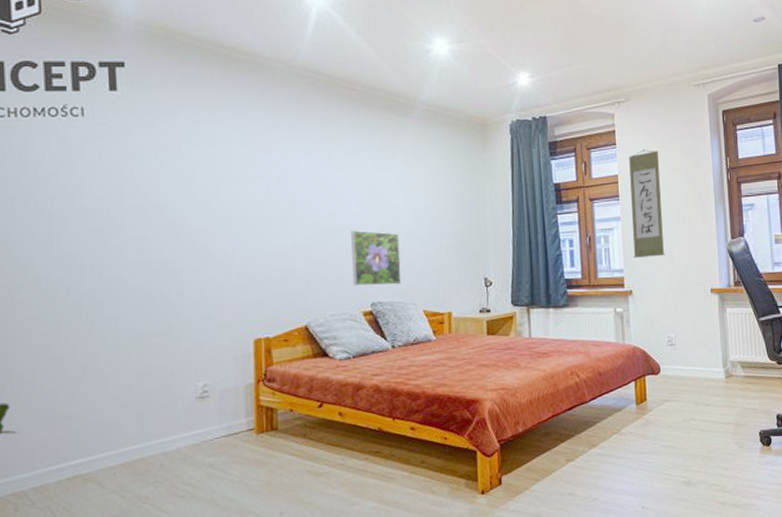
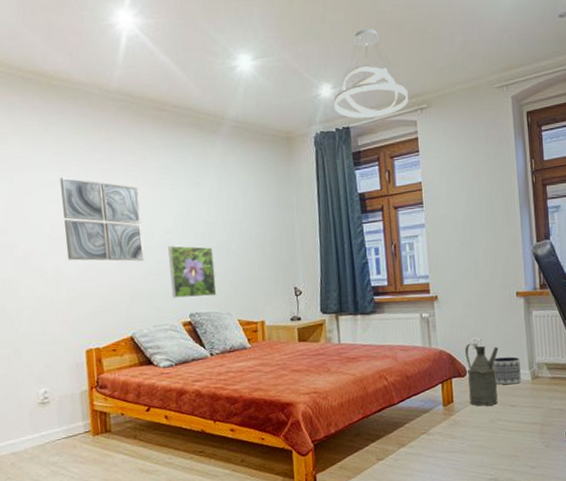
wall art: none [235,154,325,246] -> present [60,177,144,261]
pendant light: none [531,21,606,108] -> present [334,29,408,118]
wall scroll: present [629,149,665,258] -> none [432,155,470,264]
watering can: none [659,339,693,405] -> present [465,343,499,406]
planter: none [687,354,715,384] -> present [493,356,521,385]

